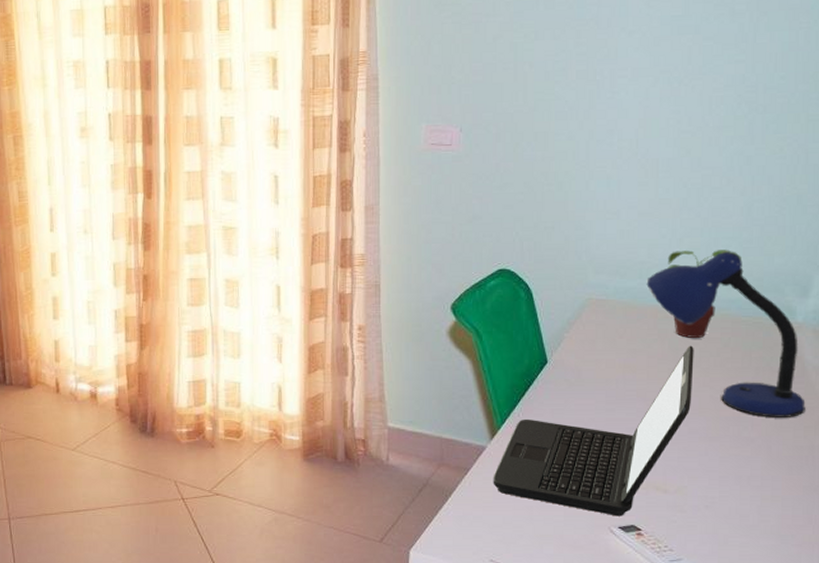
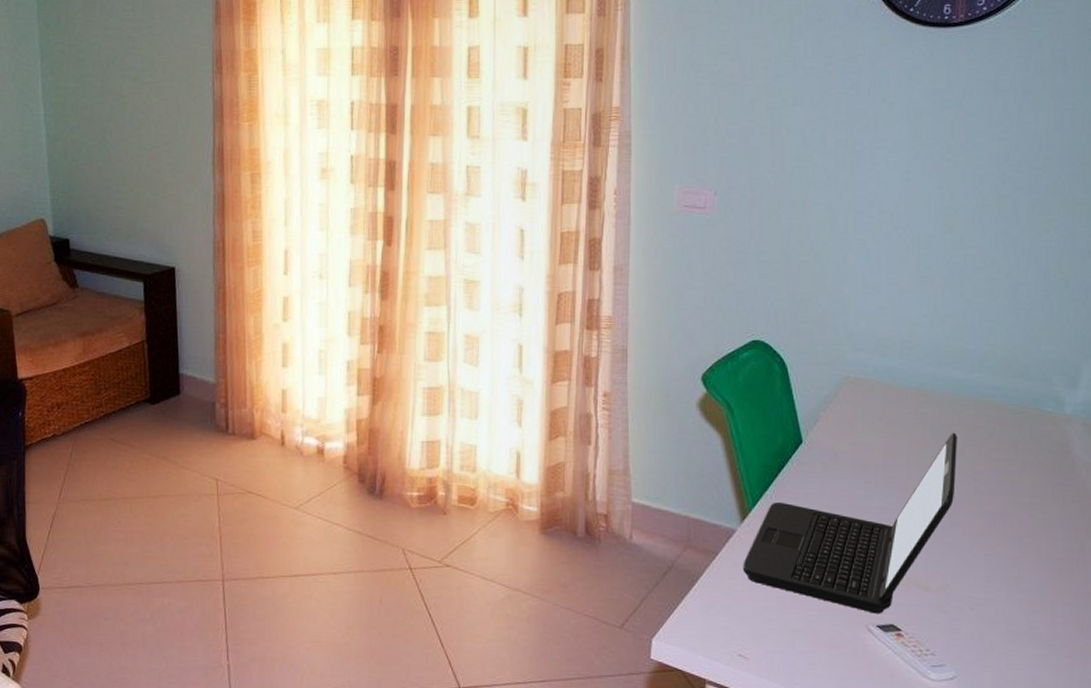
desk lamp: present [646,251,806,417] -> none [907,334,1076,516]
potted plant: present [667,250,741,338] -> none [929,331,1007,425]

